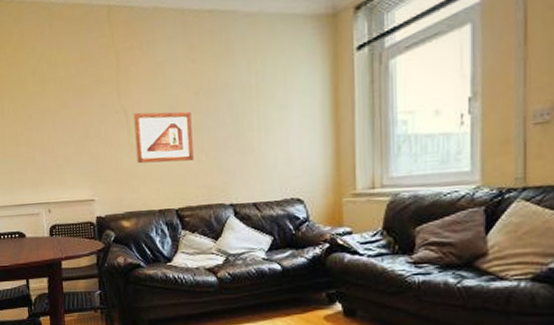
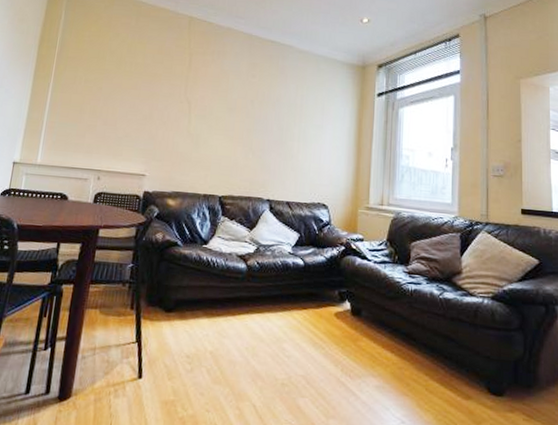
picture frame: present [133,111,194,164] -> none [192,106,245,156]

